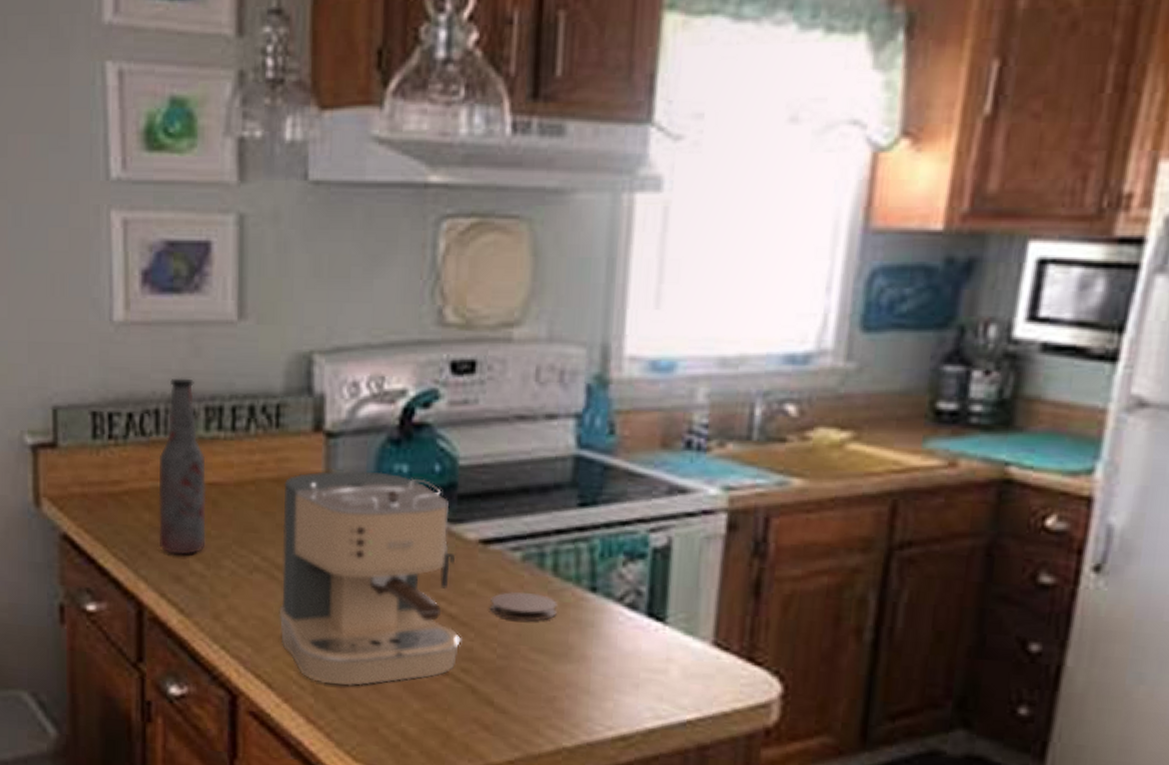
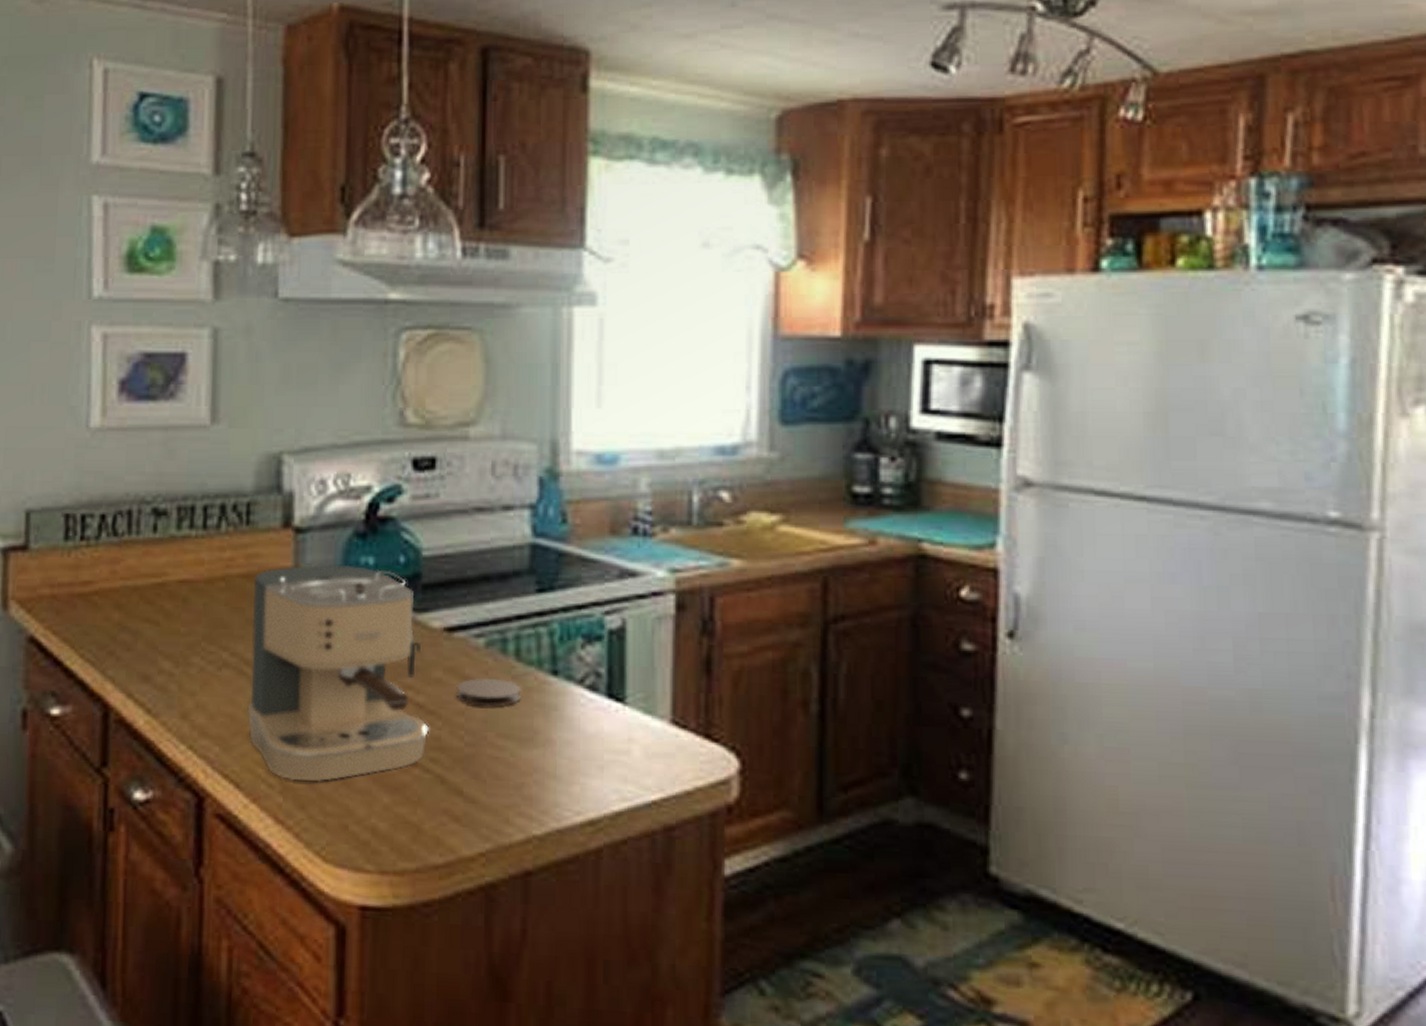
bottle: present [158,378,207,556] -> none [128,479,177,654]

